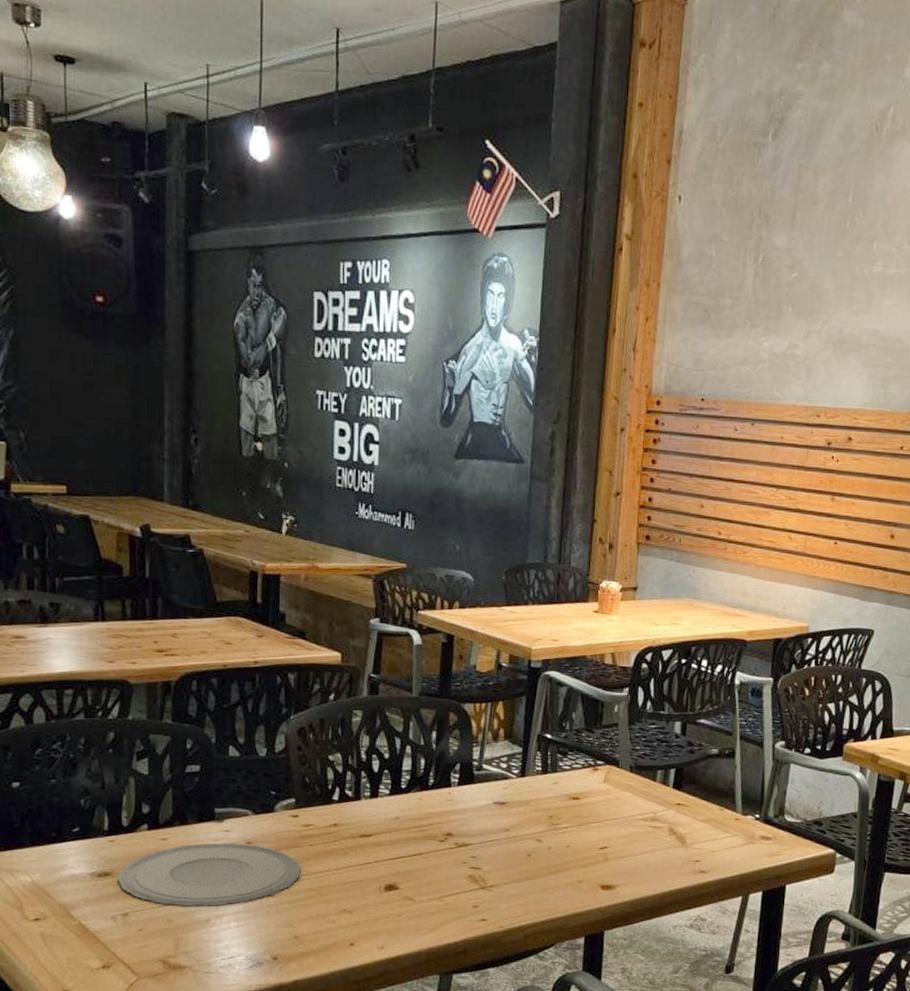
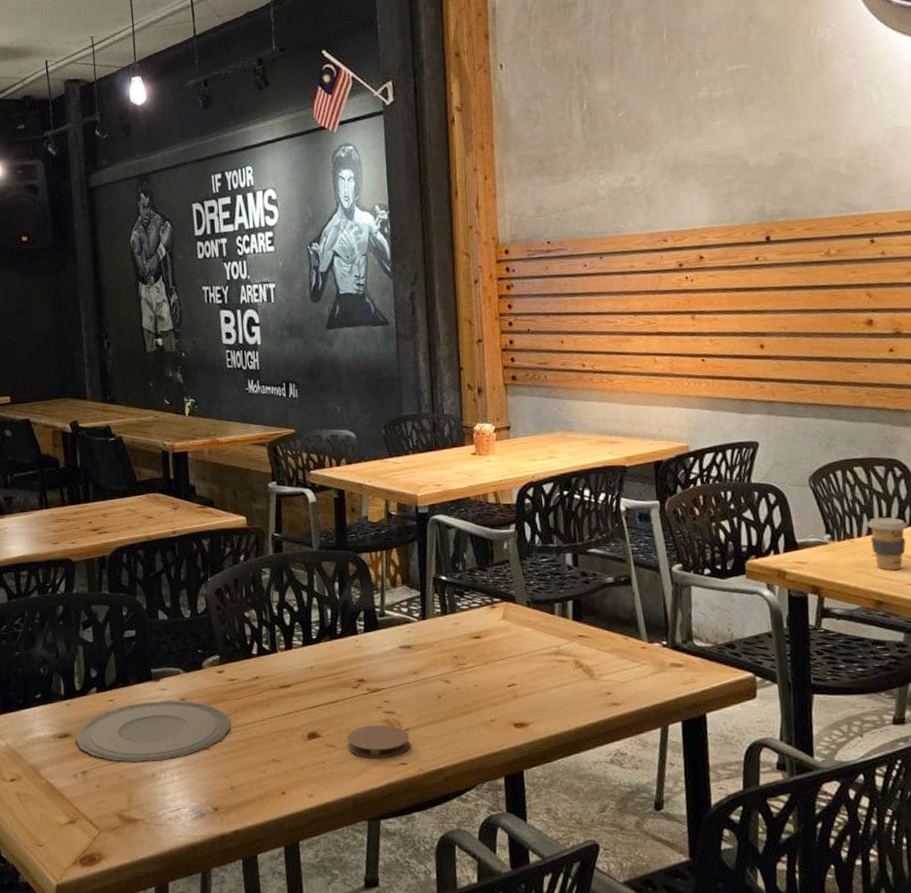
coaster: none [427,880,493,913] -> present [347,725,410,758]

